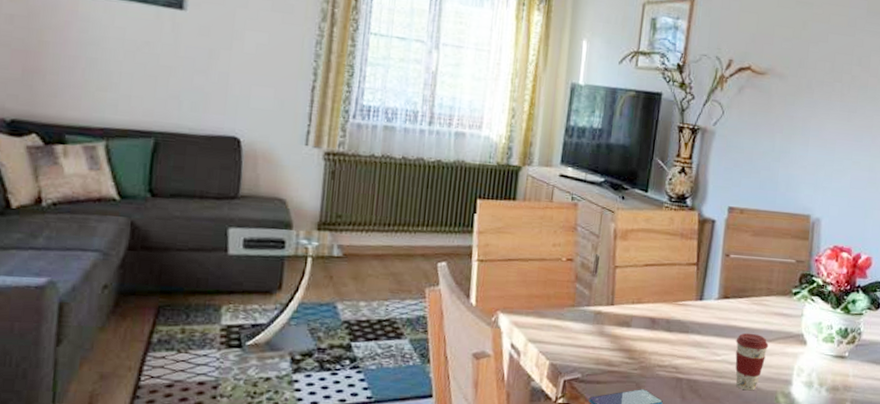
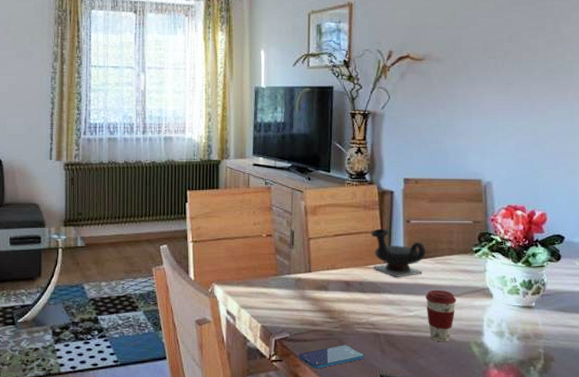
teapot: none [683,261,743,317] -> present [370,228,426,277]

